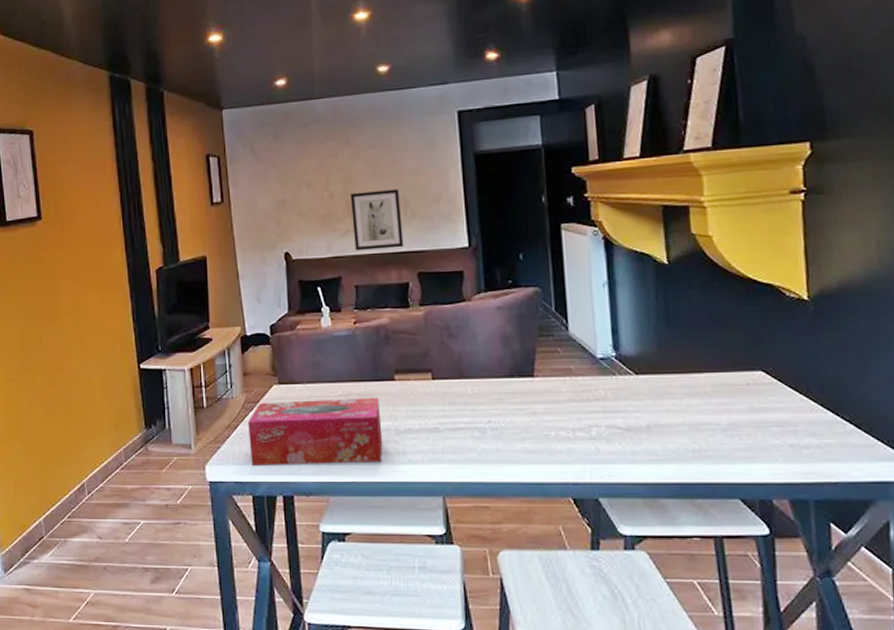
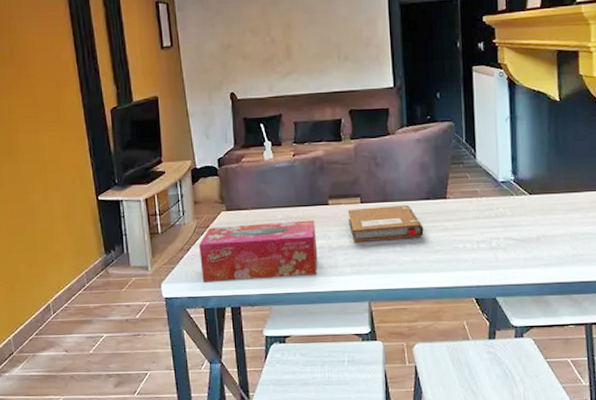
wall art: present [351,188,404,251] -> none [290,34,337,91]
notebook: none [417,382,508,425] -> present [347,204,424,242]

